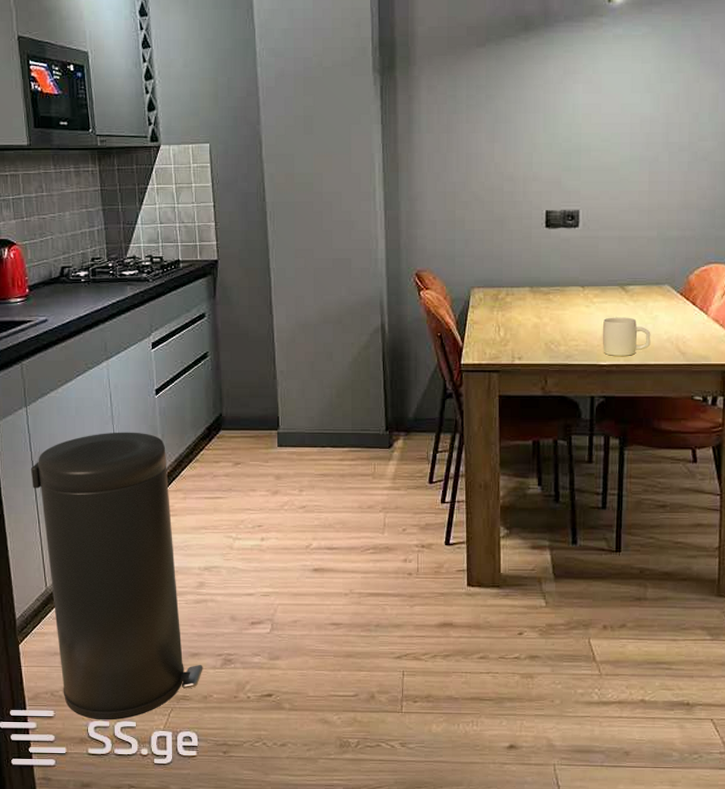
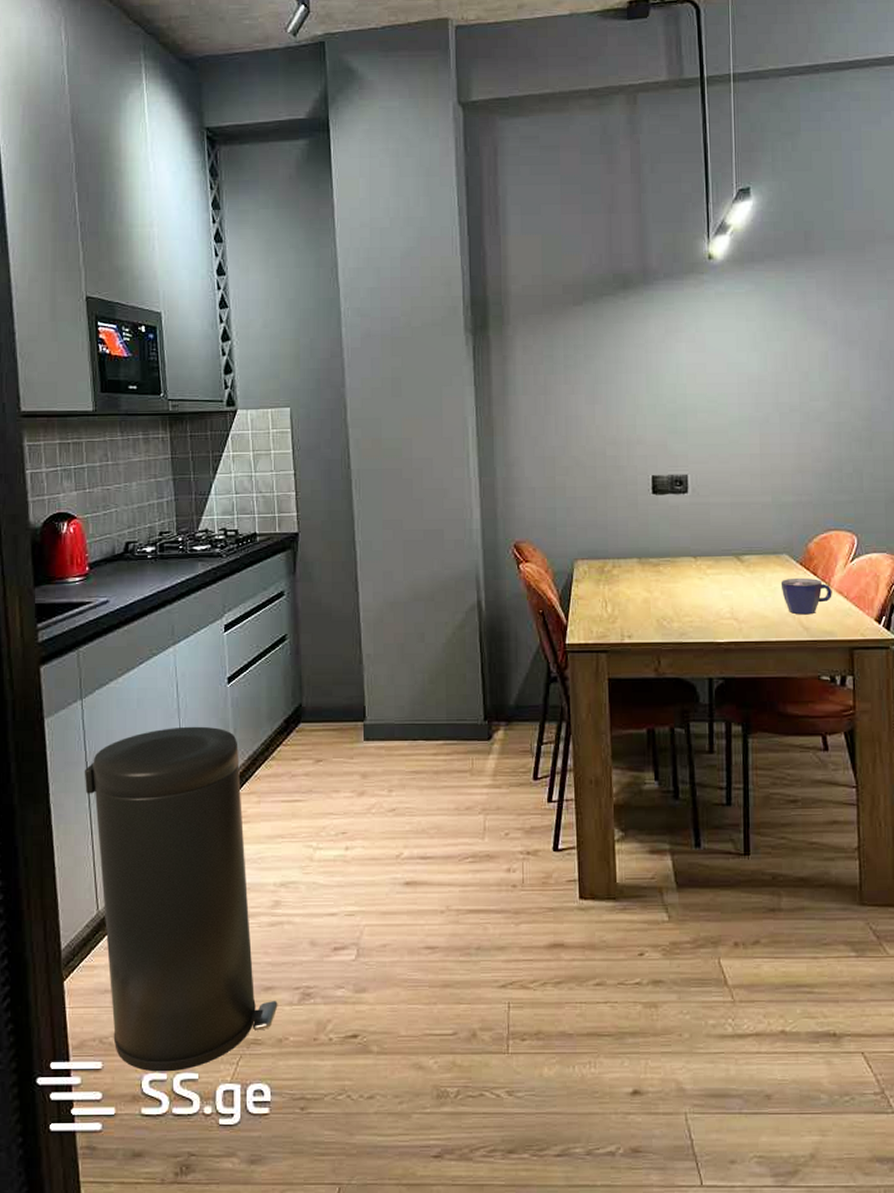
mug: present [602,317,651,356] -> none [717,590,771,633]
cup: none [661,306,709,341] -> present [780,577,832,615]

